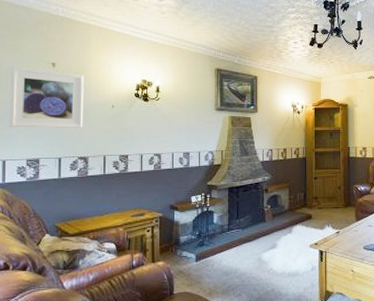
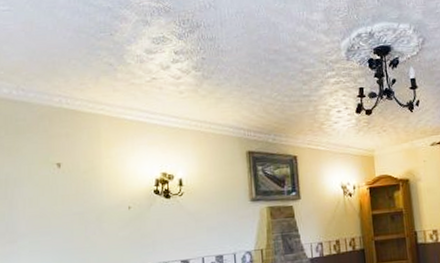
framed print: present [9,67,84,128] -> none [10,172,96,244]

